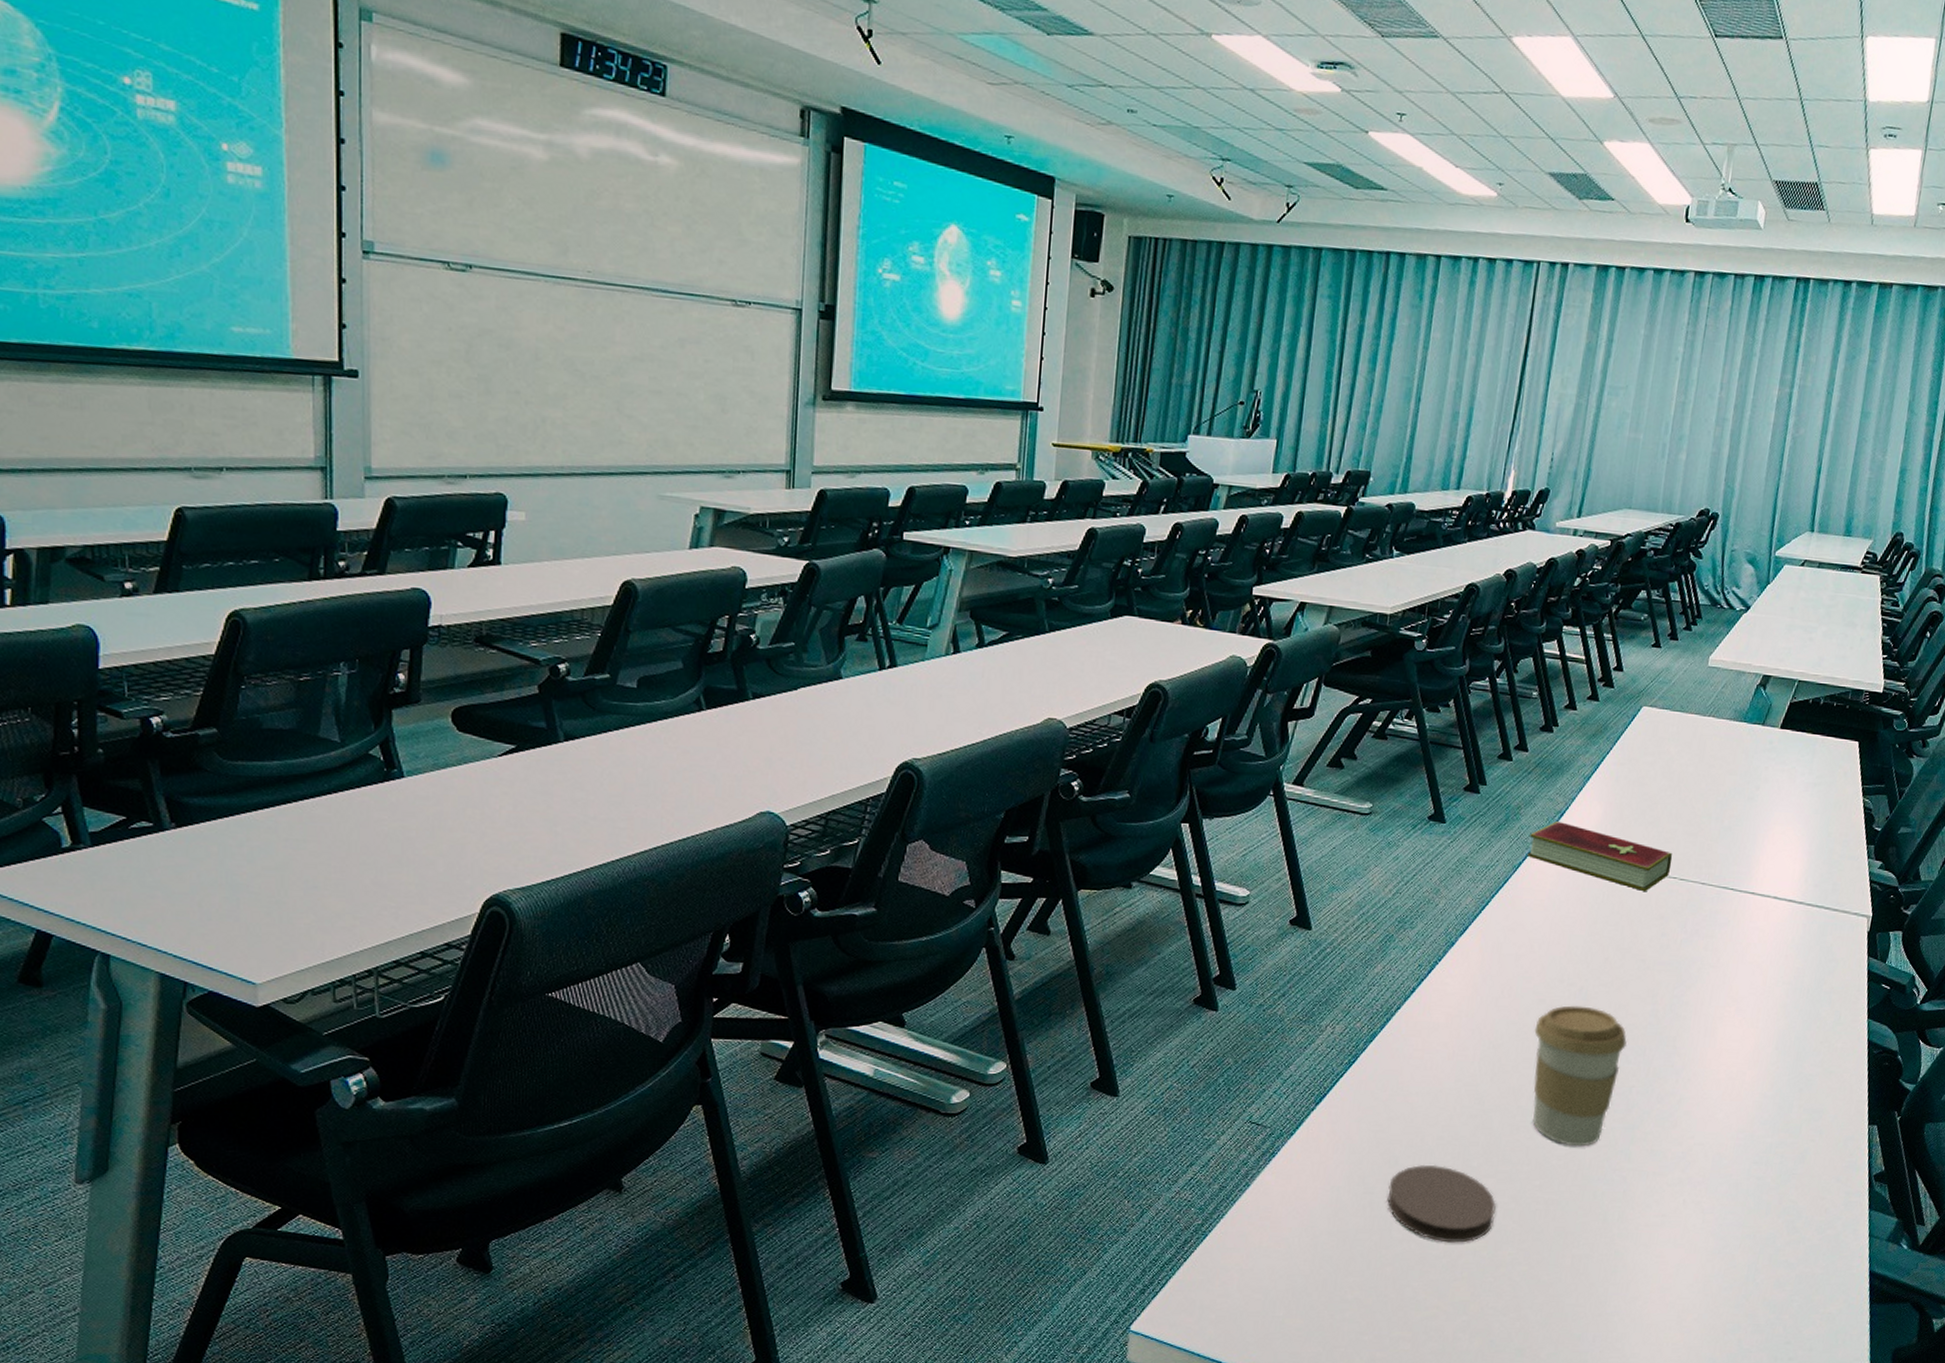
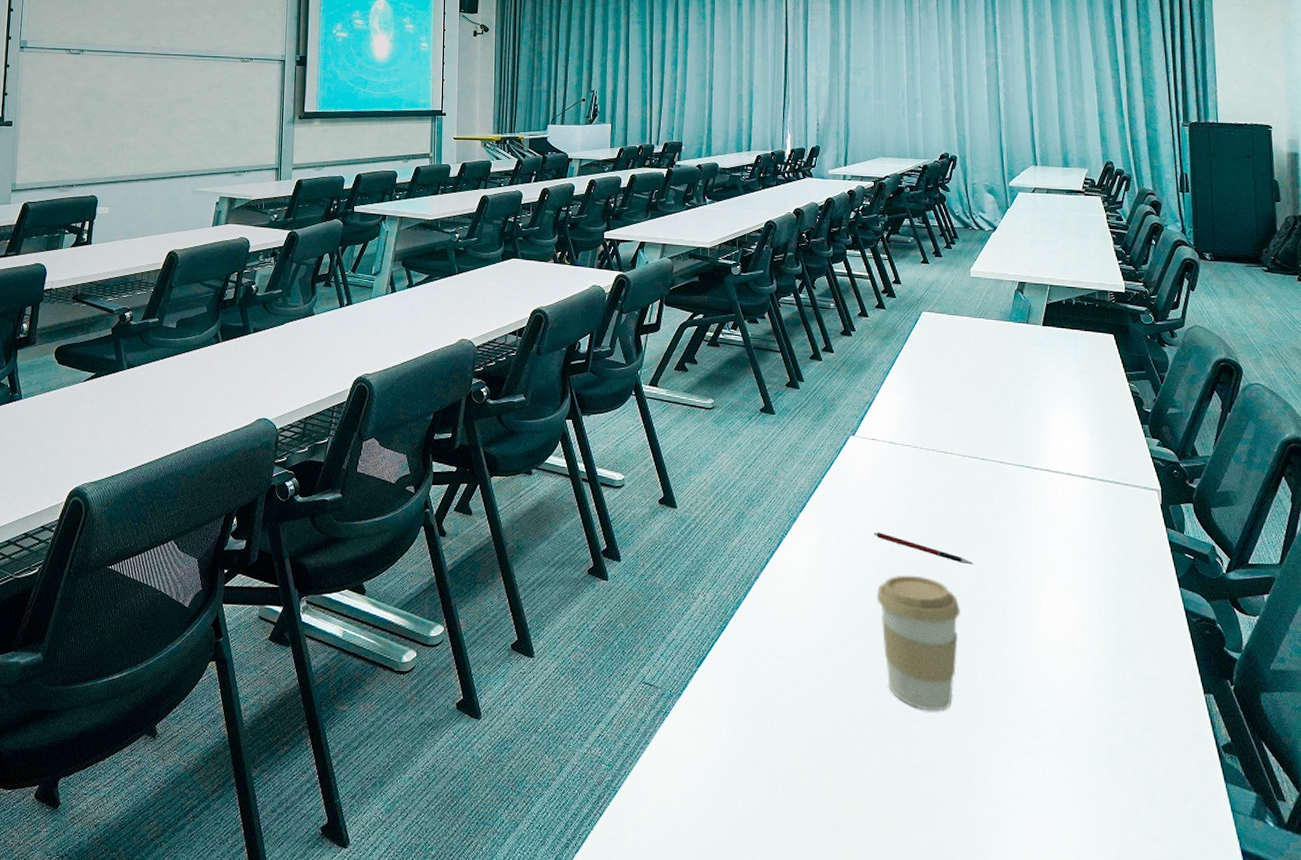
coaster: present [1387,1164,1496,1243] -> none [769,726,868,806]
hardcover book: present [1527,820,1673,892] -> none [846,410,971,471]
pen: none [1542,958,1651,995] -> present [874,531,974,565]

